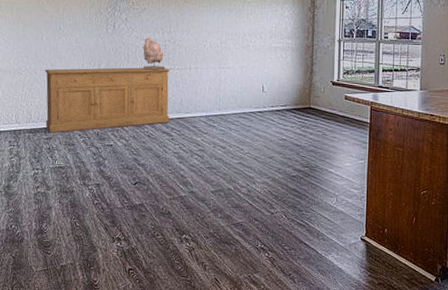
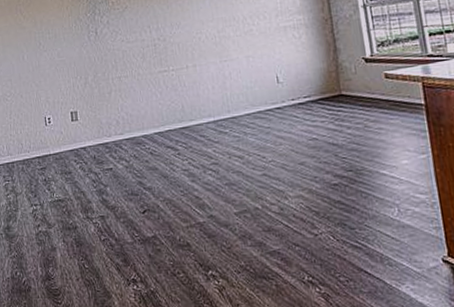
sideboard: present [44,67,170,133] -> none [30,71,173,162]
sculpture bust: present [143,37,166,71] -> none [130,39,159,77]

